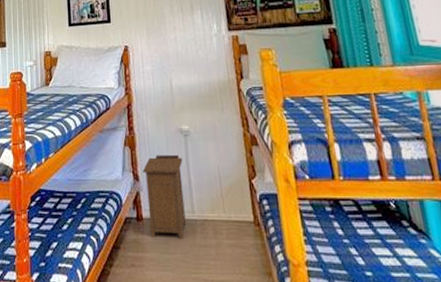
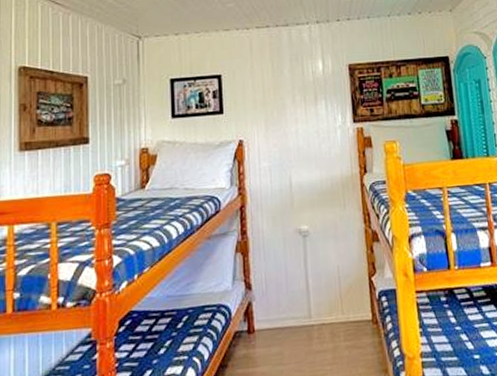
nightstand: present [142,154,186,240] -> none [255,257,302,350]

